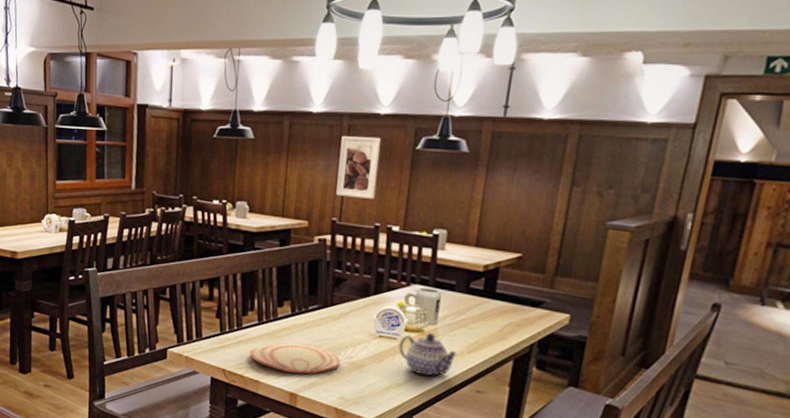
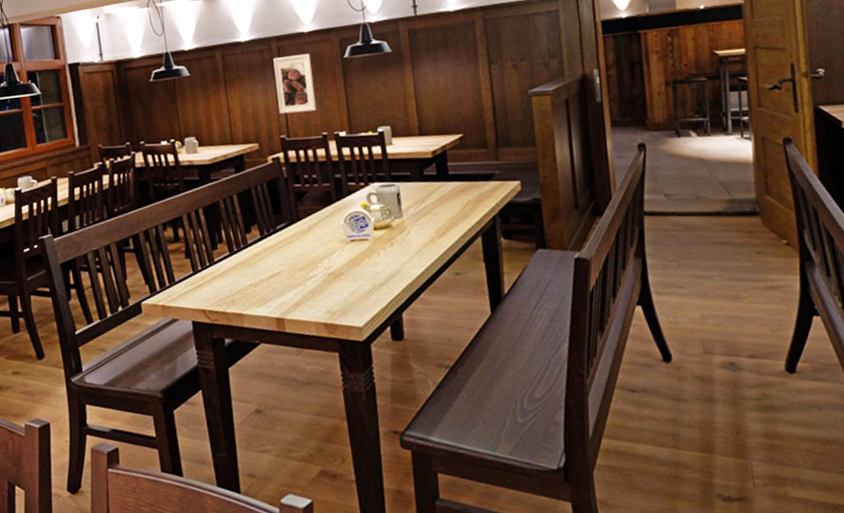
plate: present [250,343,340,374] -> none [227,264,319,298]
teapot: present [398,333,458,376] -> none [372,226,429,270]

